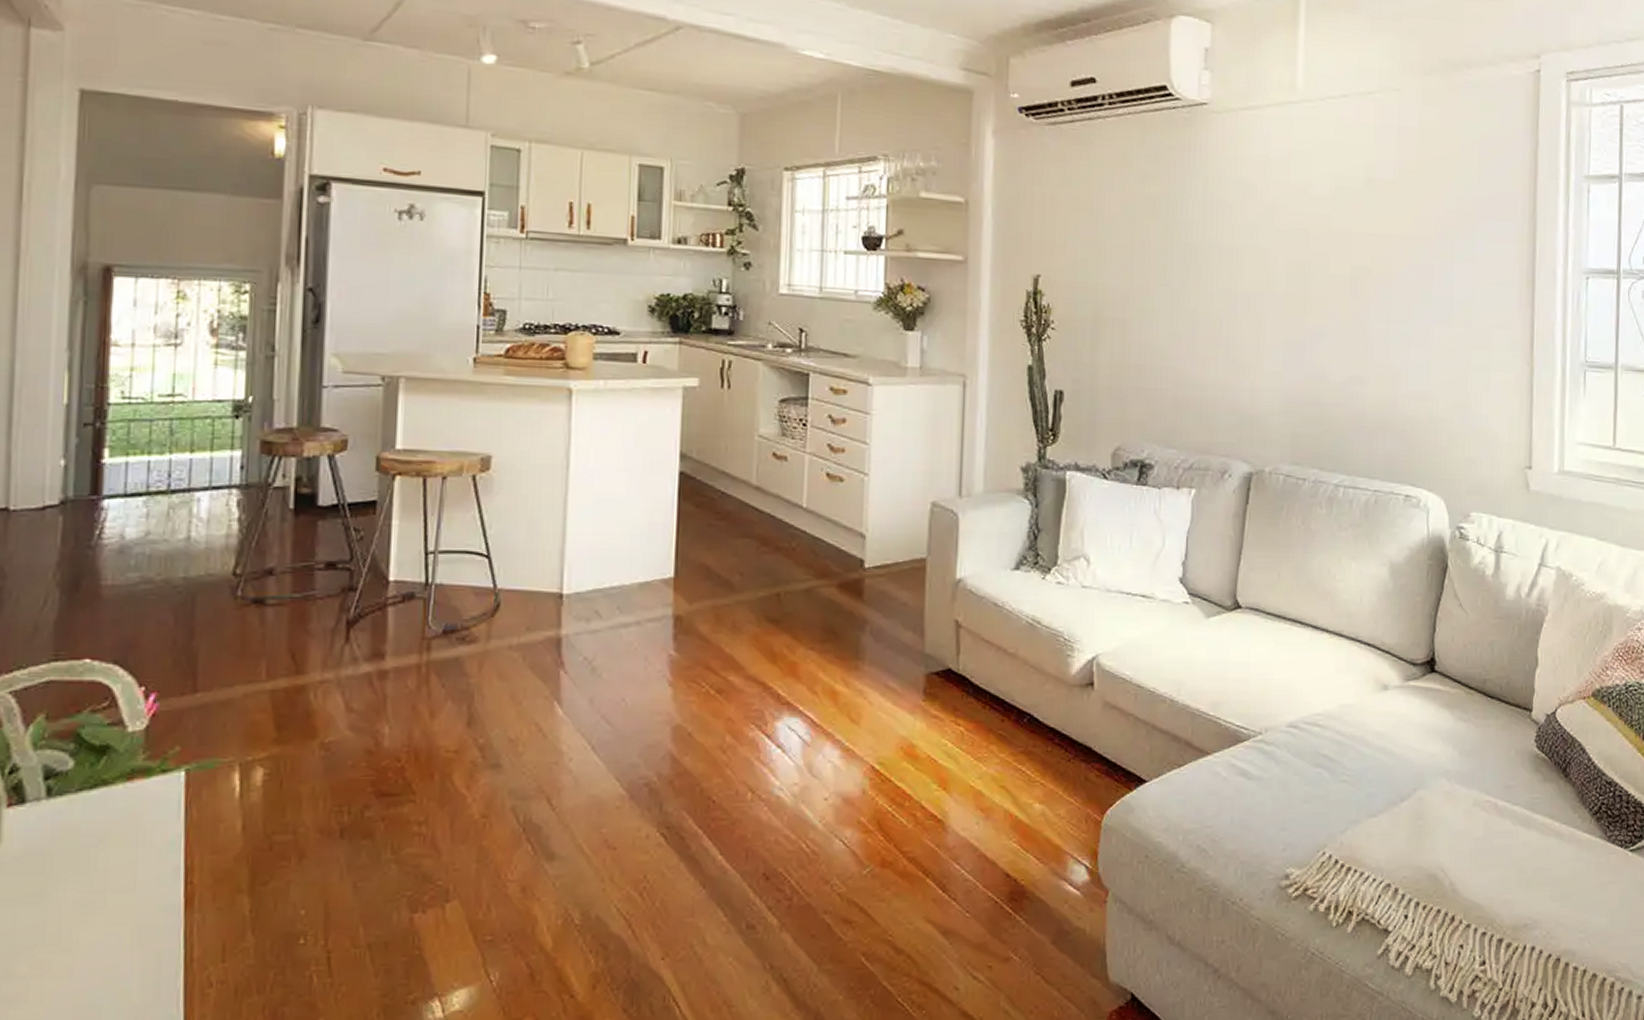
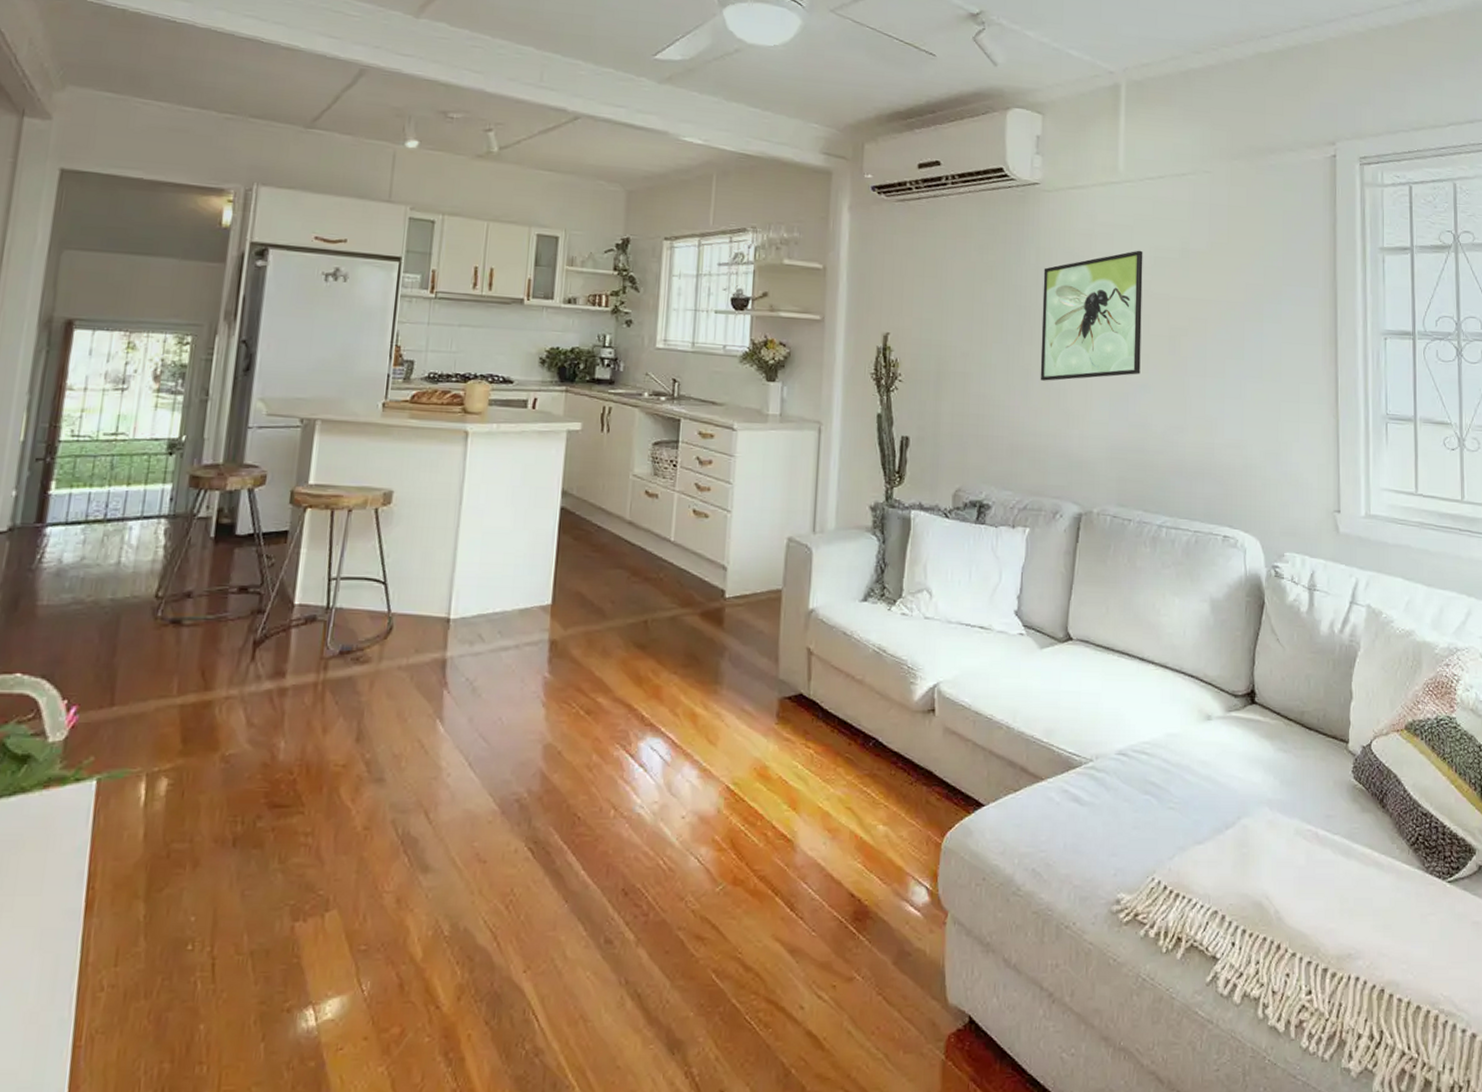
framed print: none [1207,179,1323,328] -> present [1040,250,1143,381]

